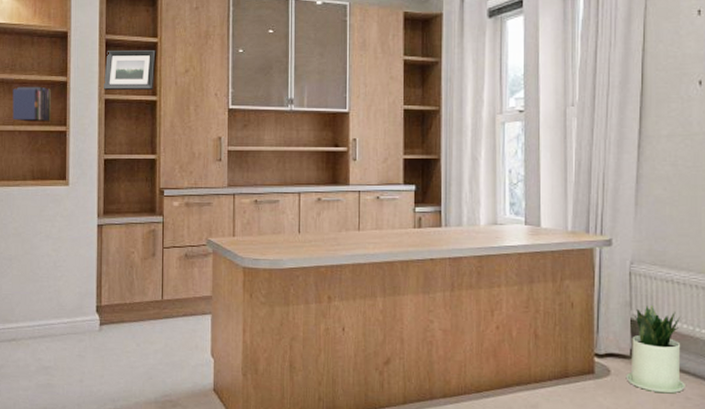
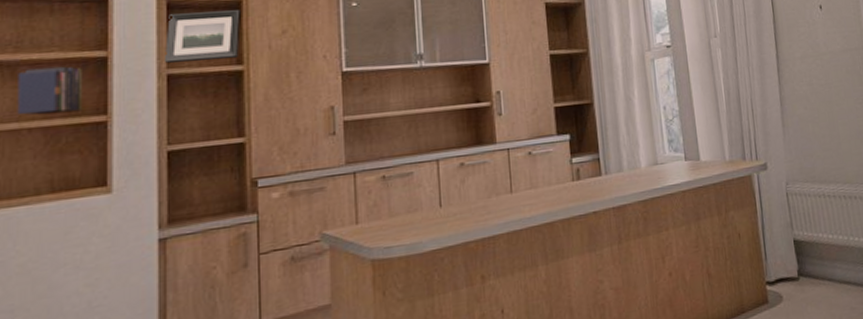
planter: present [625,304,685,394] -> none [795,221,849,310]

